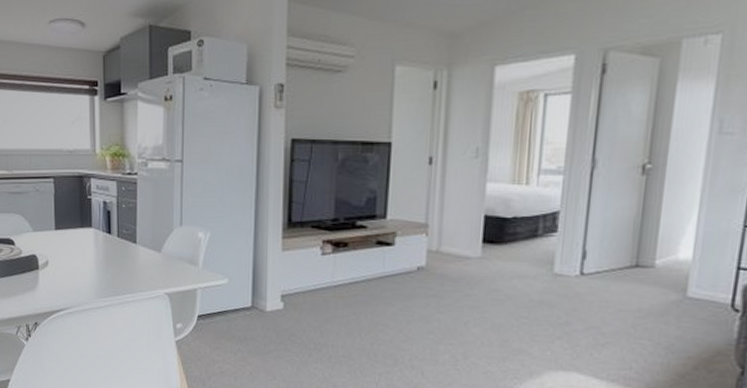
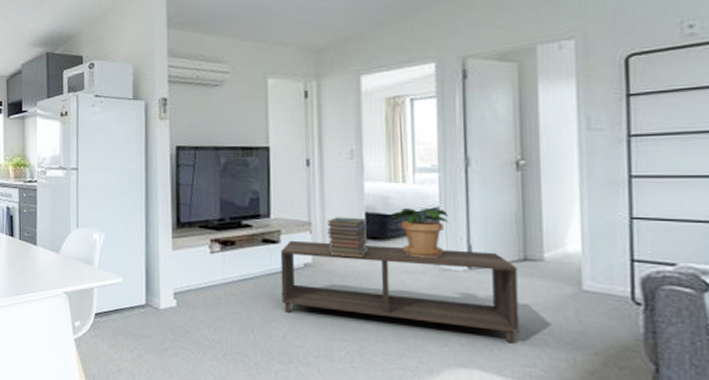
coffee table: none [391,243,628,348] -> present [280,240,520,343]
book stack: none [443,219,486,262] -> present [327,217,368,258]
potted plant: none [514,210,568,263] -> present [395,207,449,258]

